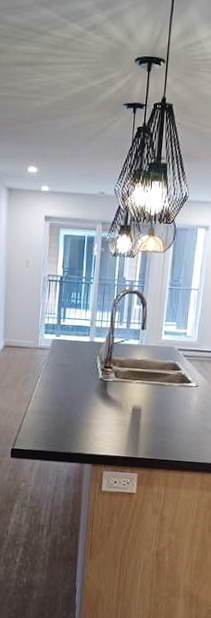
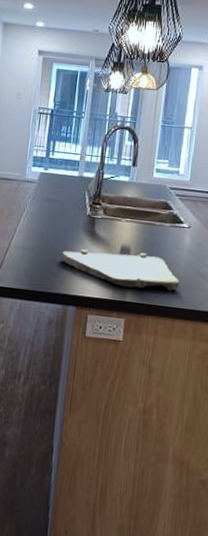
cutting board: none [76,411,189,447] -> present [60,249,180,292]

